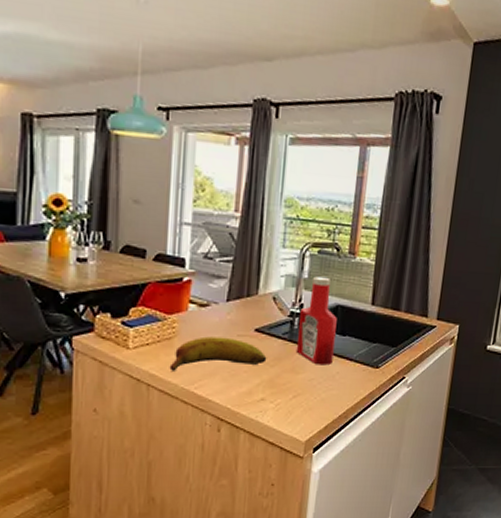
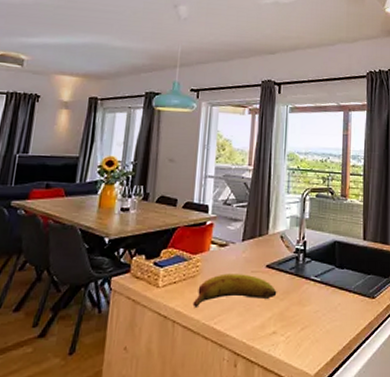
ketchup bottle: present [296,276,337,366] -> none [302,217,335,297]

